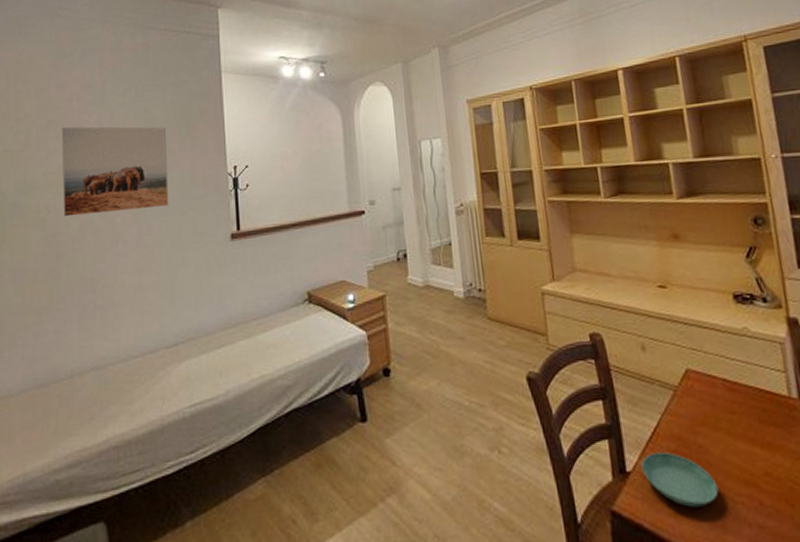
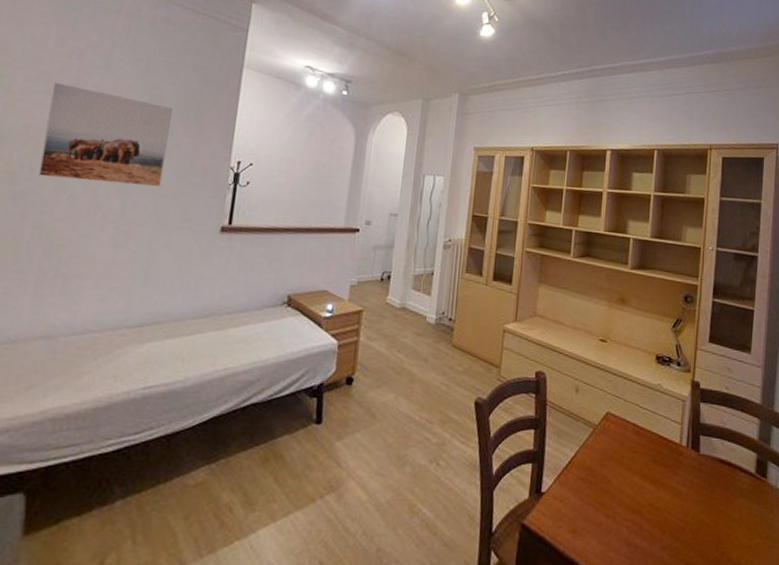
saucer: present [641,452,719,508] -> none [554,479,611,527]

